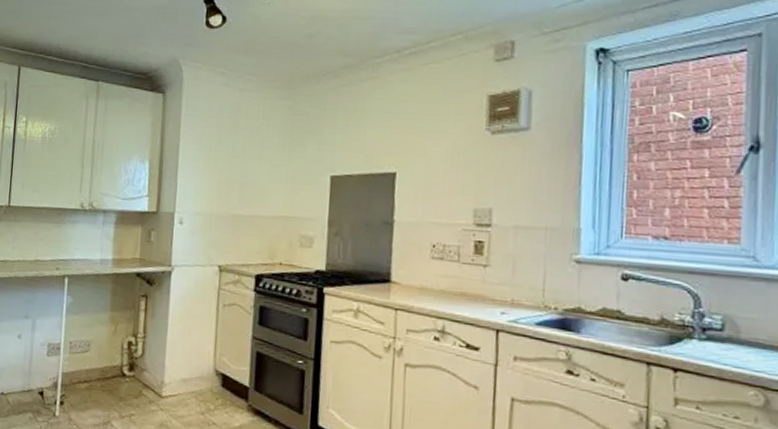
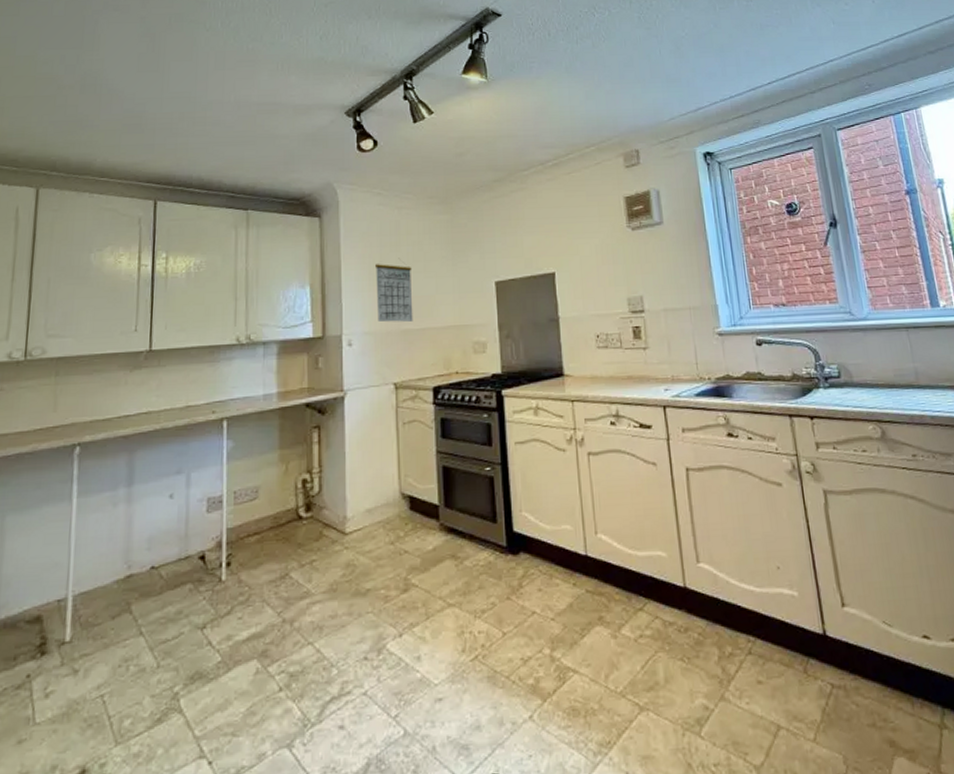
calendar: none [209,141,248,207] -> present [374,258,413,323]

